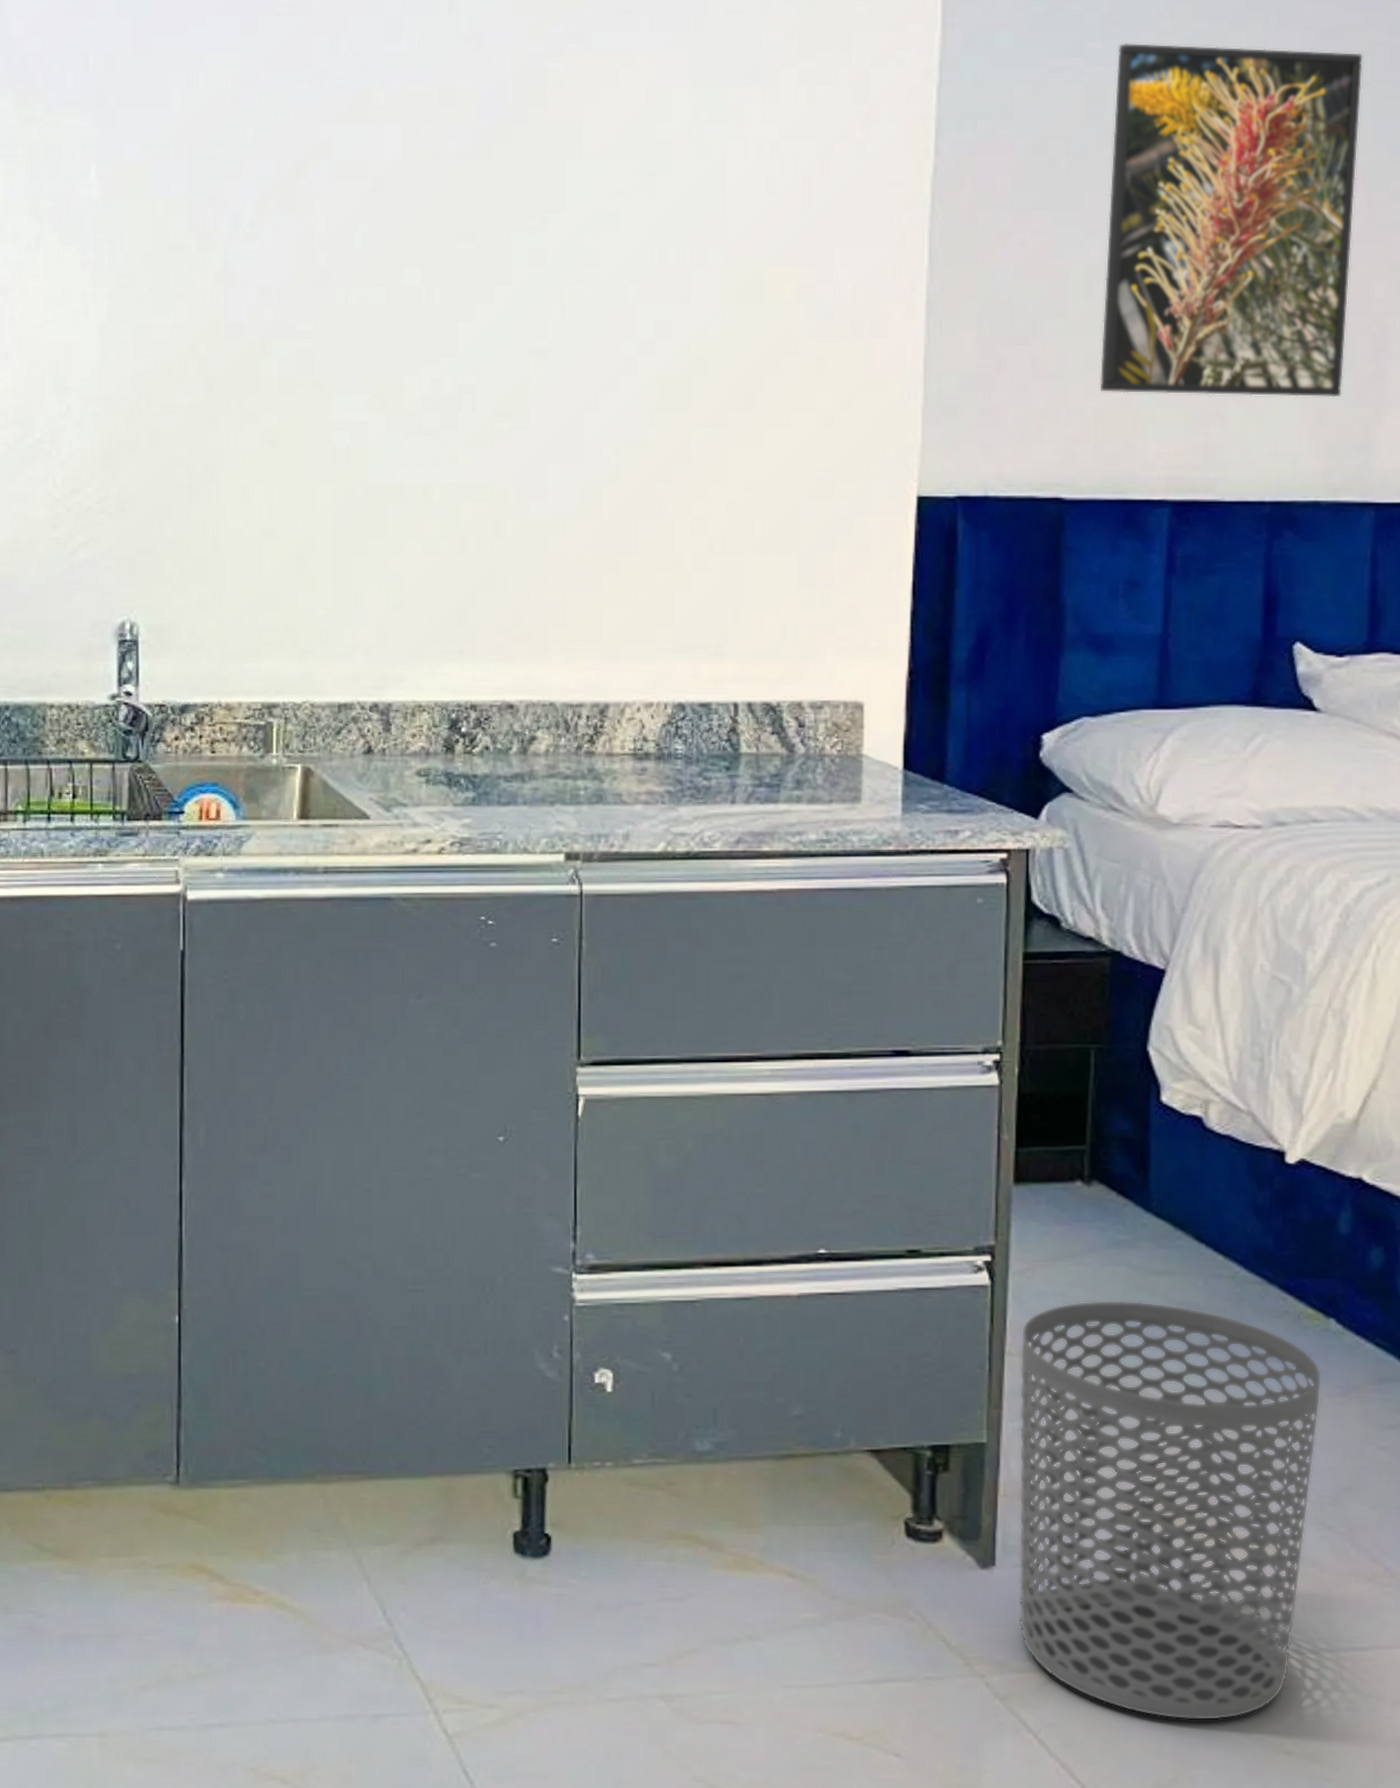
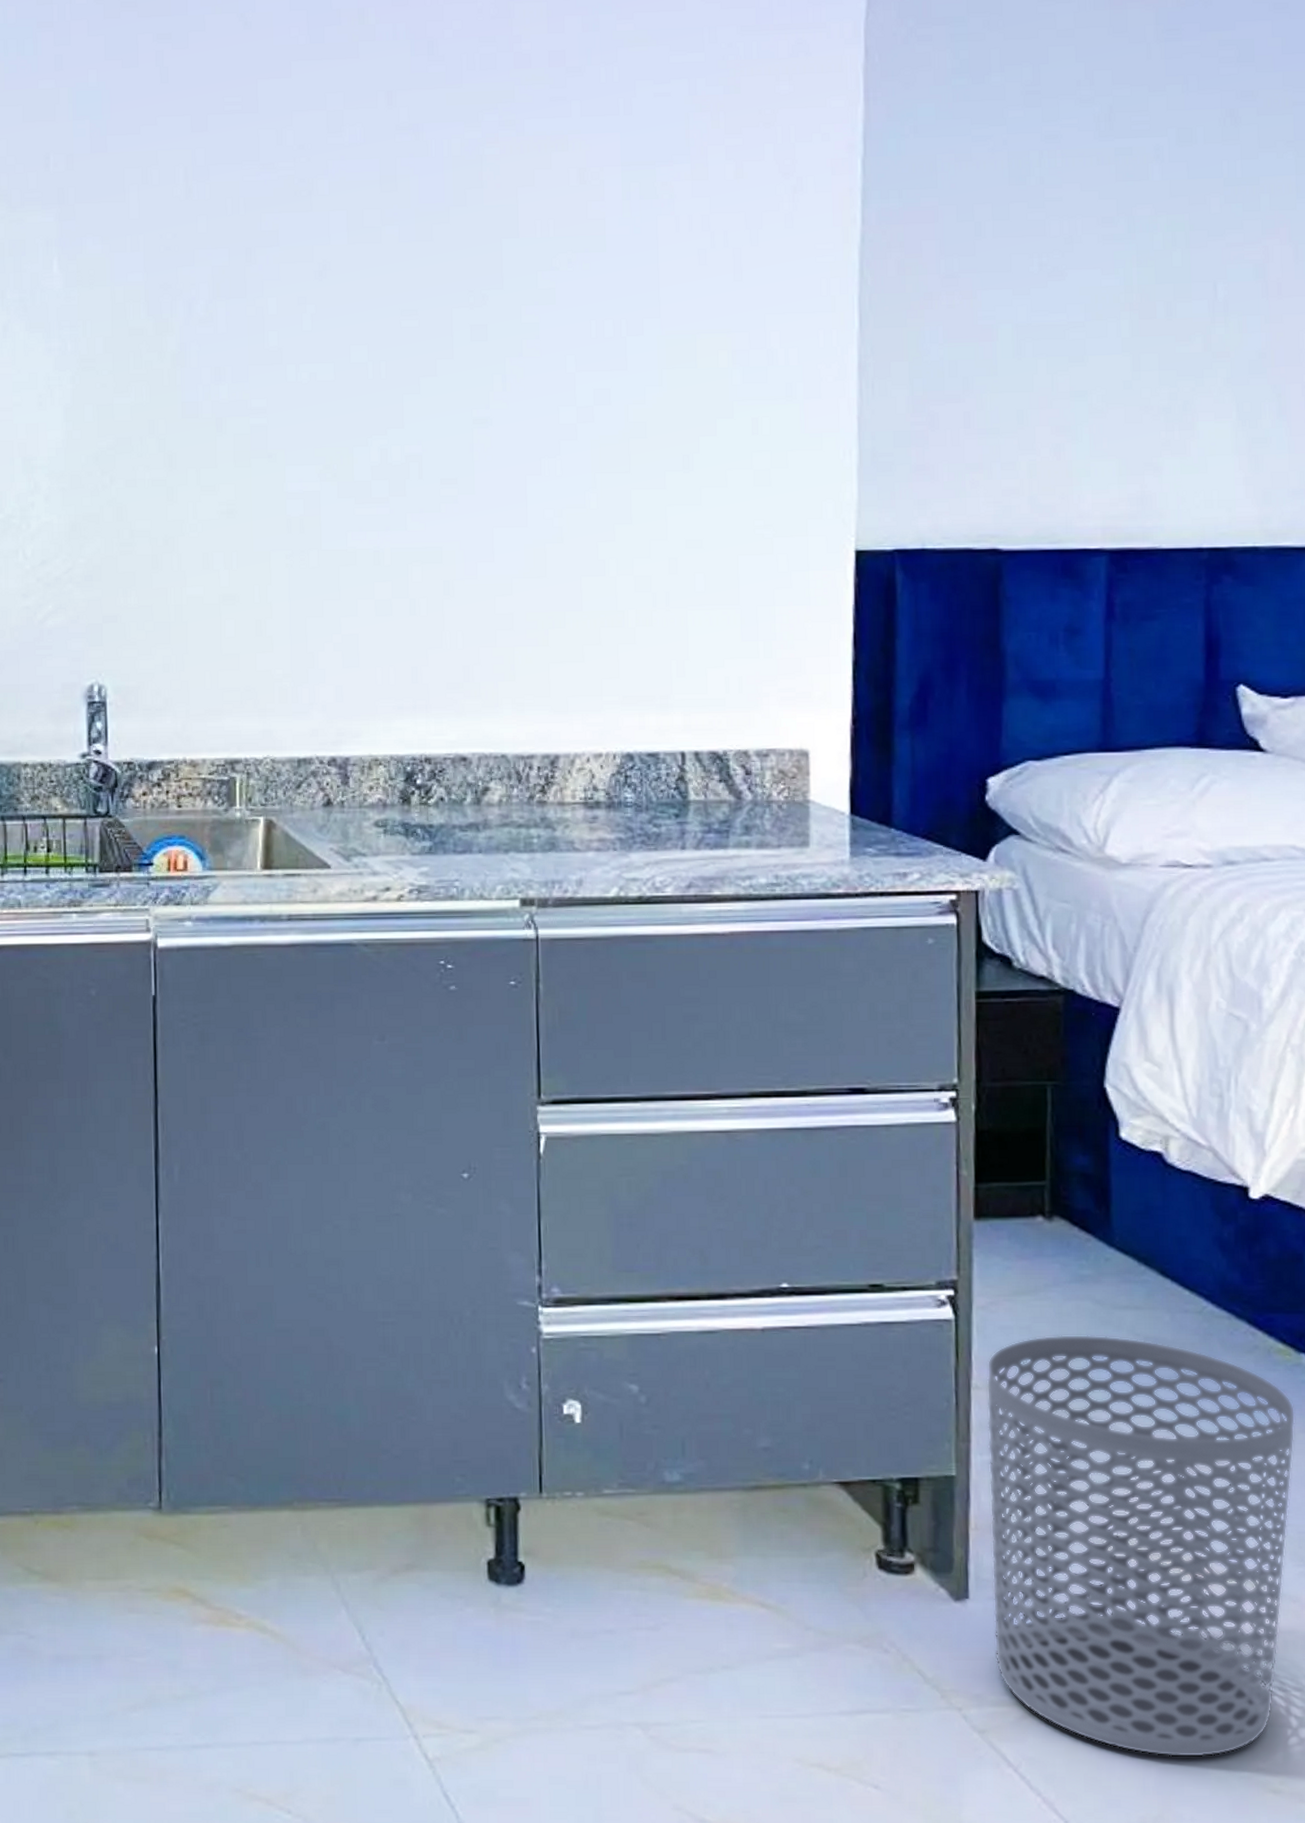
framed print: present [1099,42,1363,398] -> none [1032,110,1285,447]

